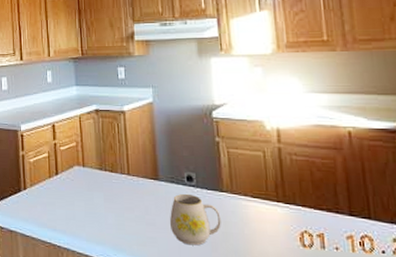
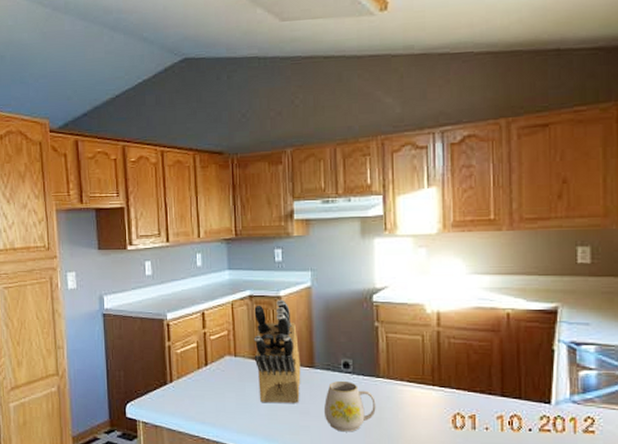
knife block: none [100,114,146,215] -> present [253,299,301,404]

